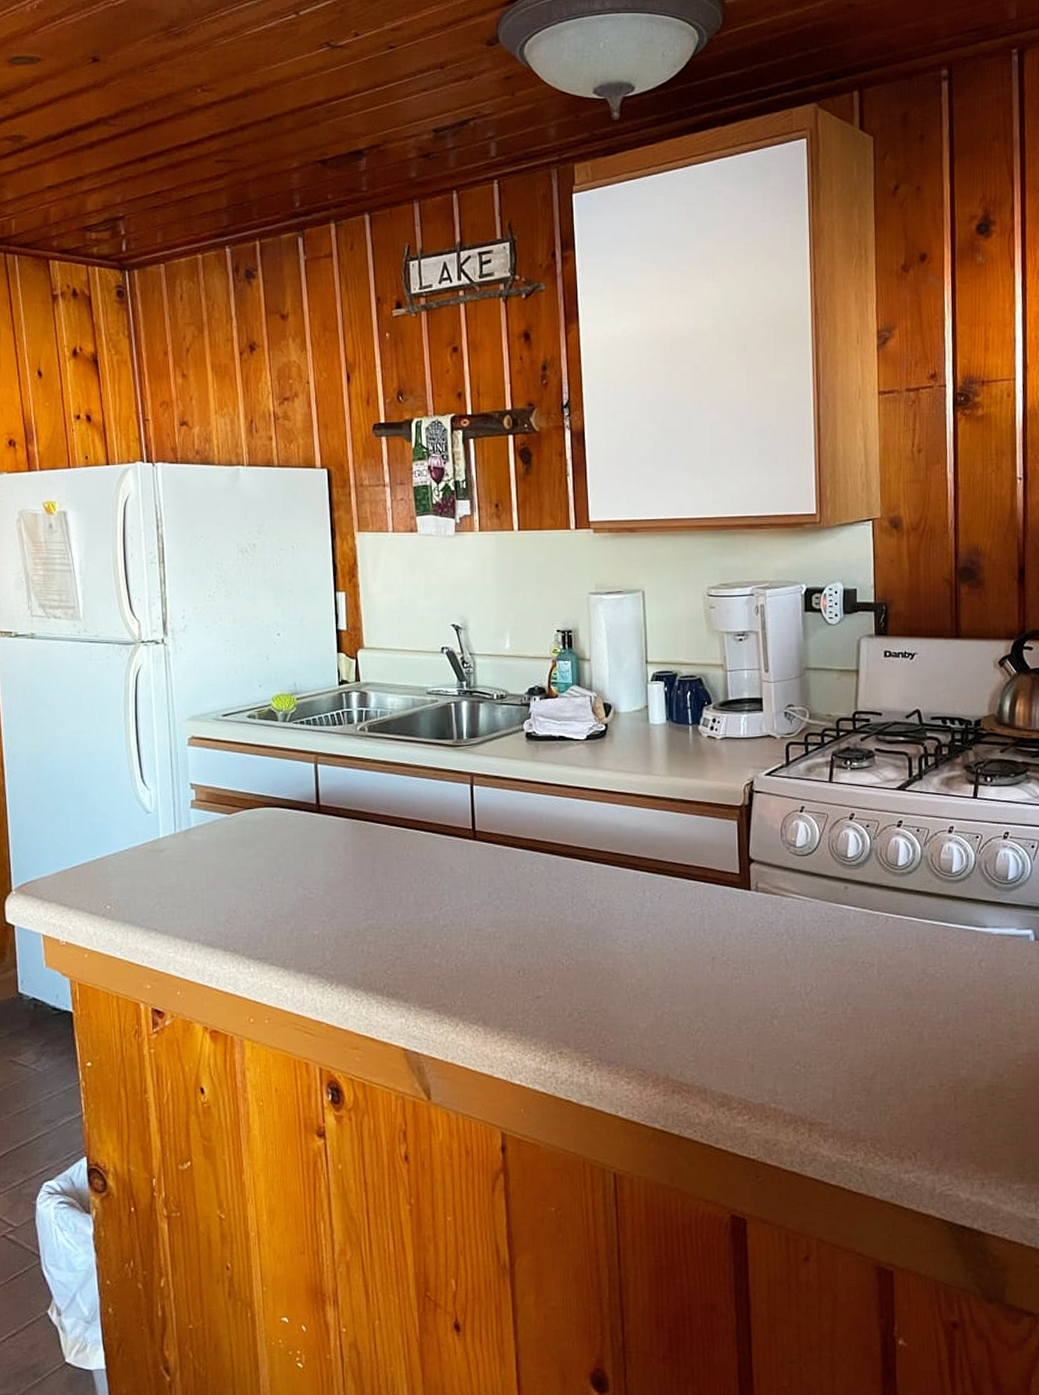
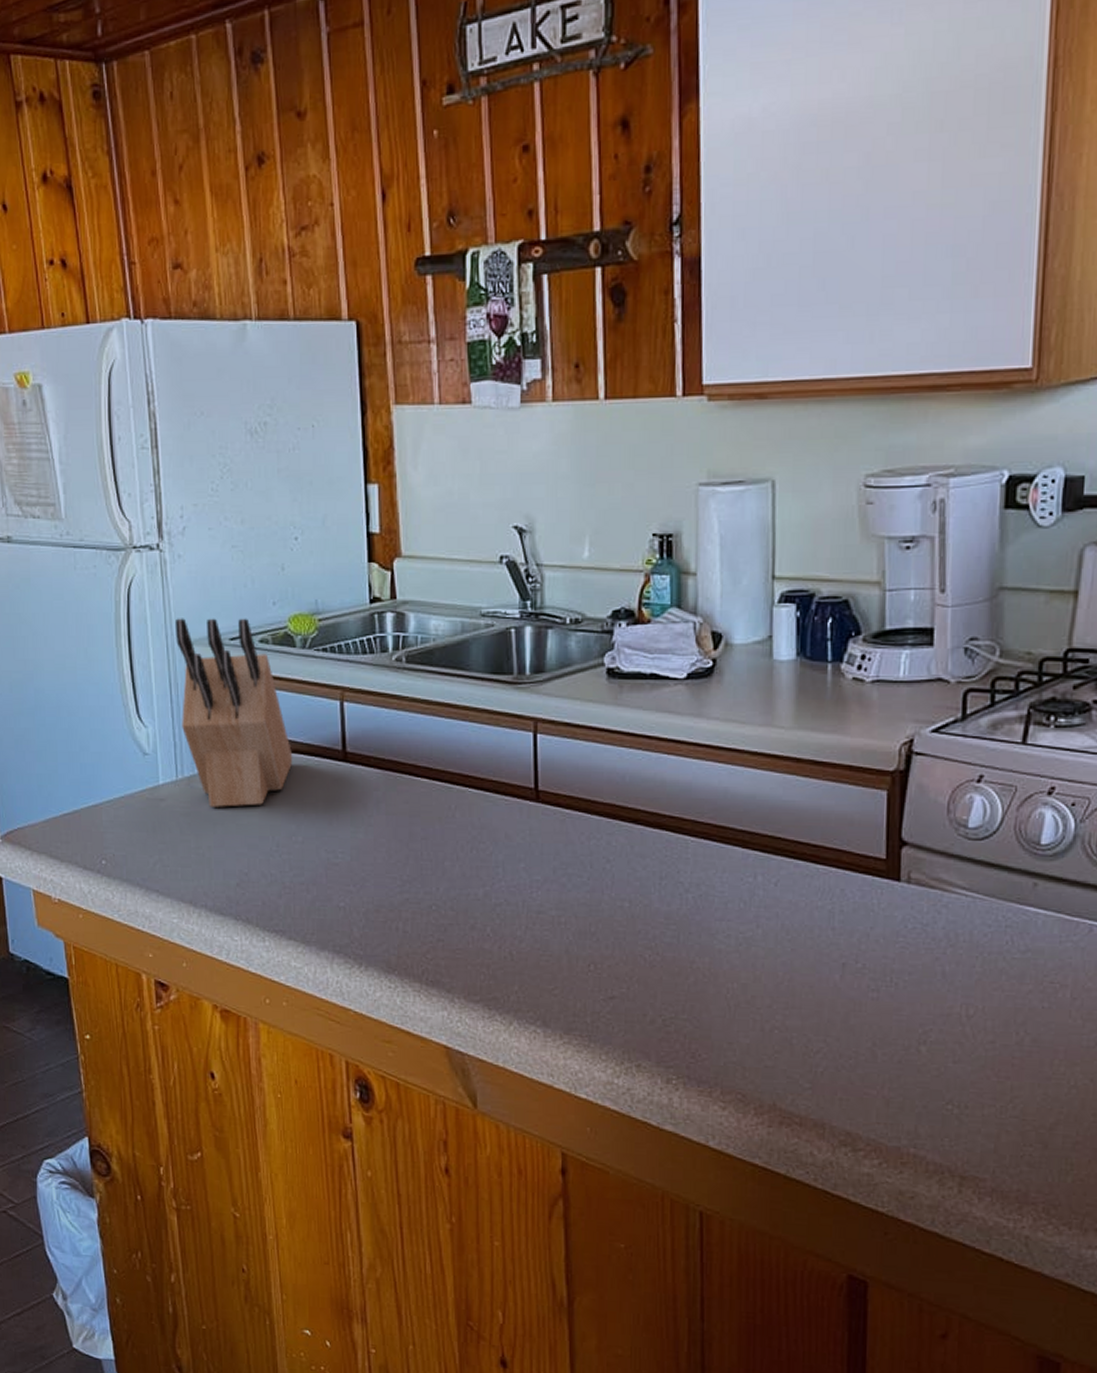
knife block: none [176,698,275,855] -> present [174,618,293,807]

